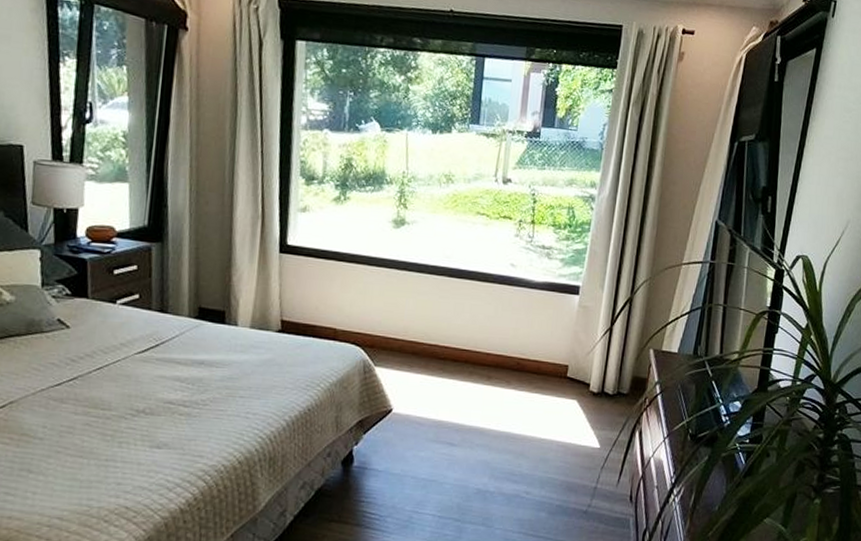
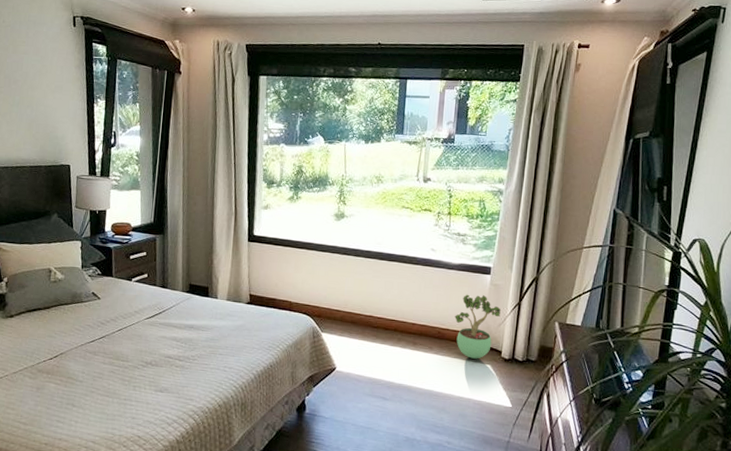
potted plant: none [537,317,591,394] -> present [455,294,502,359]

